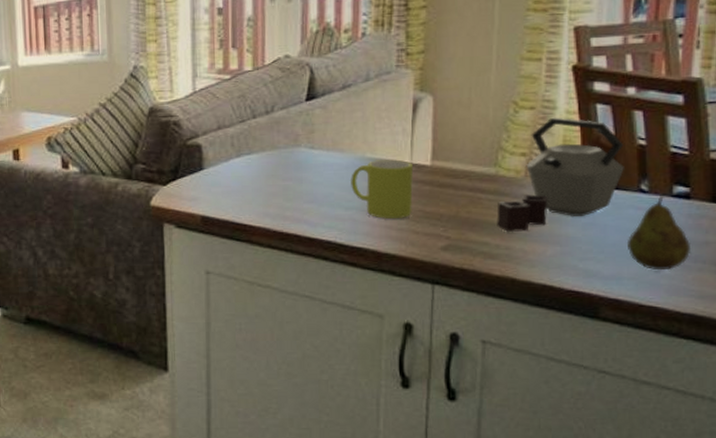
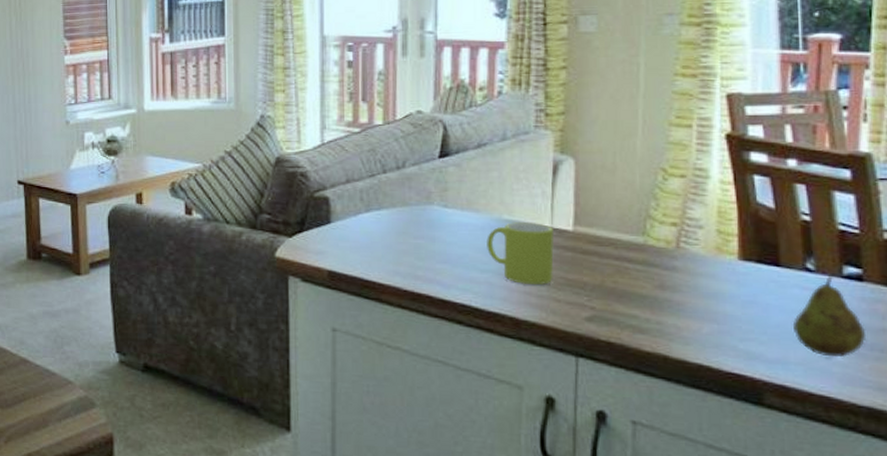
kettle: present [497,117,624,233] -> none [646,187,787,307]

